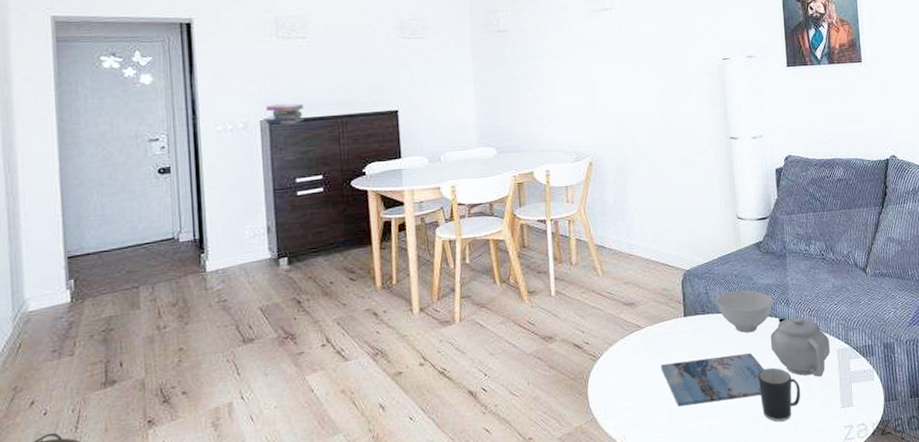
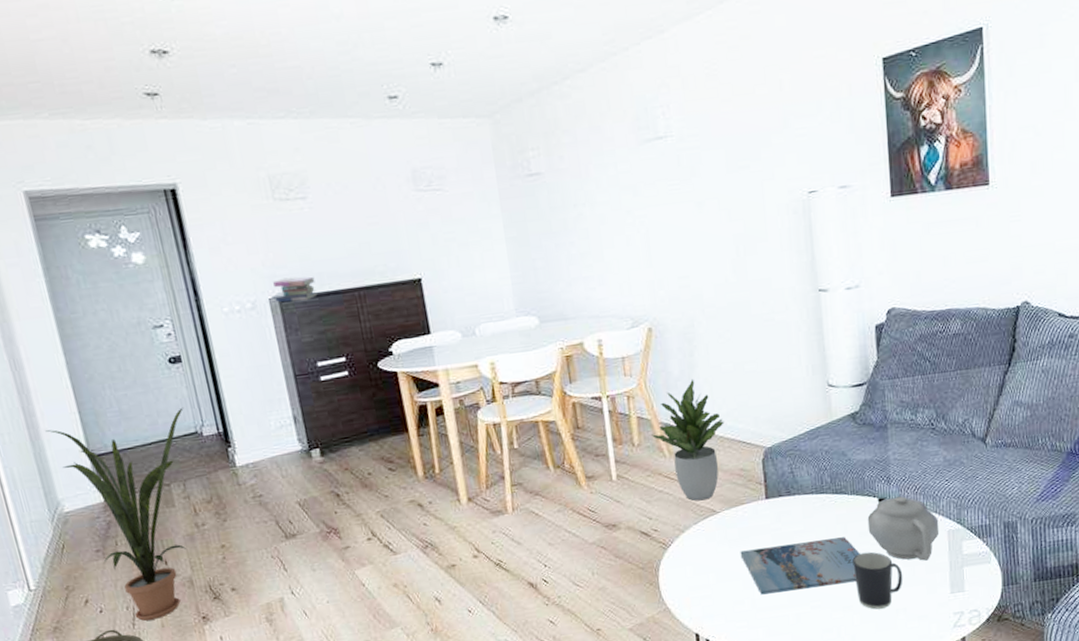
house plant: none [26,214,164,424] -> present [45,407,186,621]
potted plant: none [588,207,650,317] -> present [651,378,724,502]
bowl: present [715,290,773,333] -> none [802,467,872,515]

